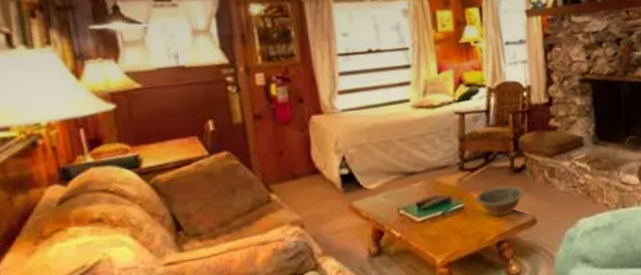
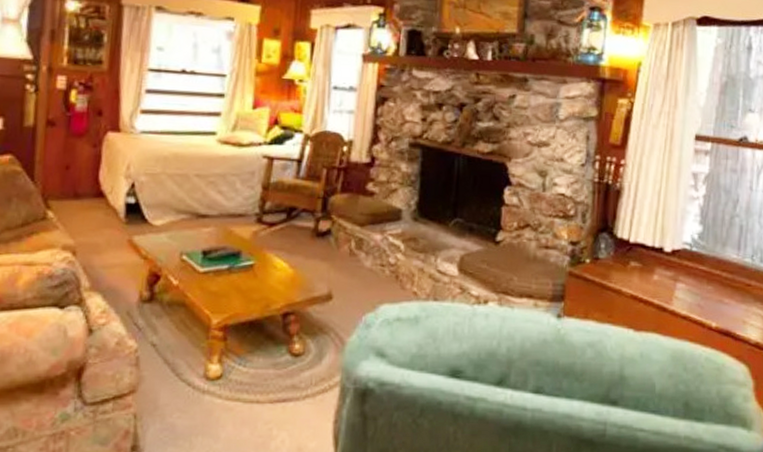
decorative bowl: present [474,185,526,218] -> none [267,248,326,285]

